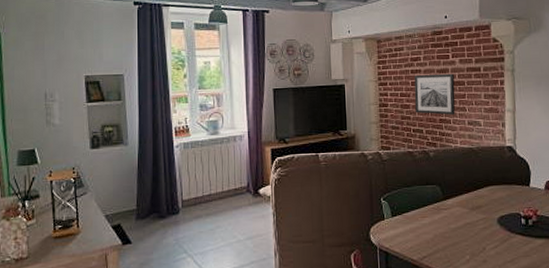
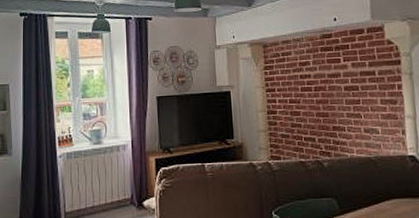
wall art: present [414,73,455,116] -> none [304,78,350,123]

